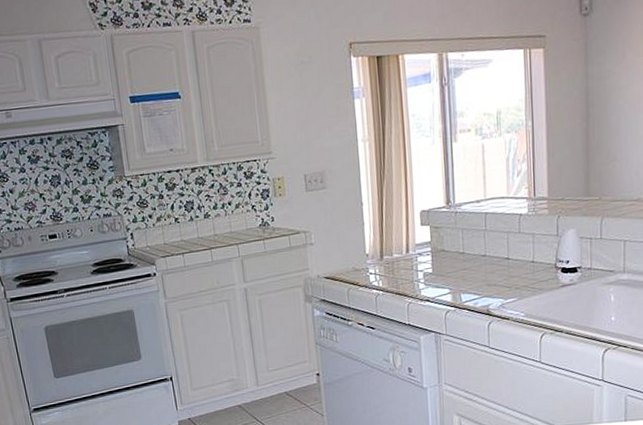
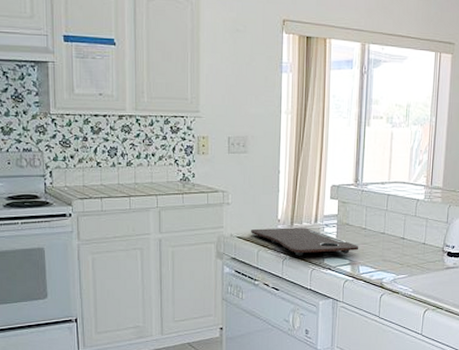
cutting board: none [338,259,459,291] -> present [251,227,359,256]

